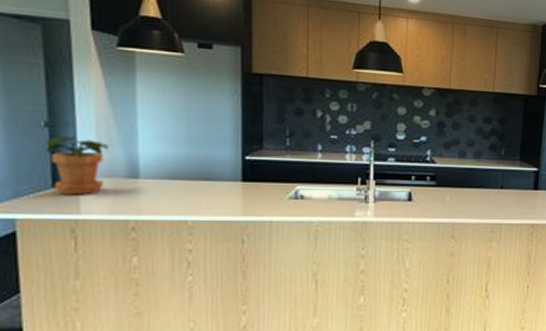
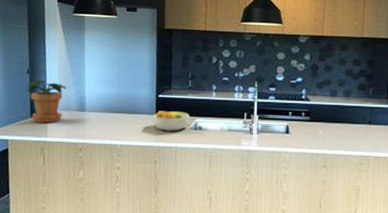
fruit bowl: none [239,176,289,202] -> present [153,111,190,132]

